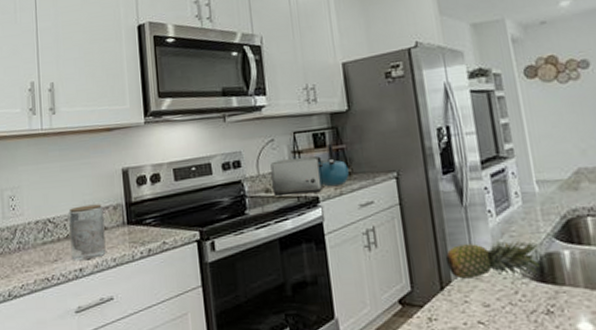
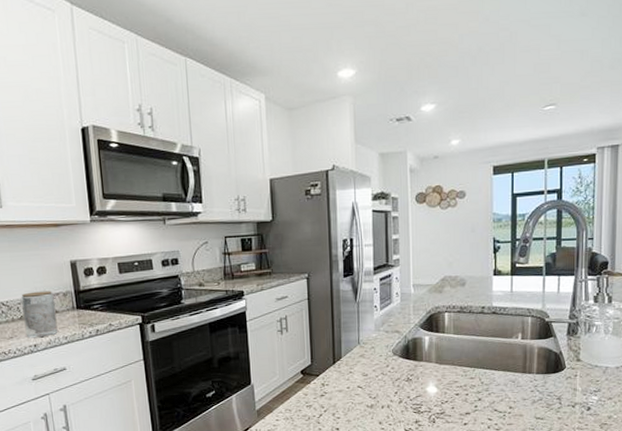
toaster: present [270,156,324,197] -> none [204,258,249,290]
kettle: present [321,143,349,186] -> none [246,247,270,283]
fruit: present [446,240,541,279] -> none [340,328,408,356]

